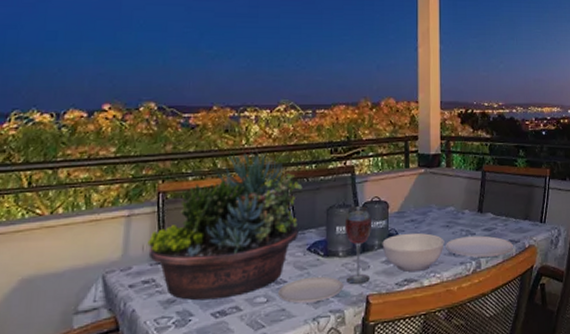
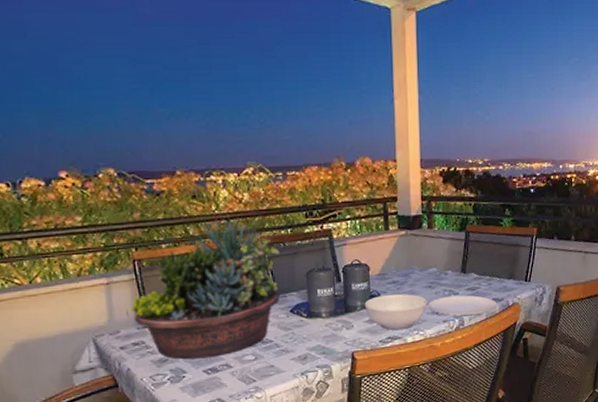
plate: present [278,276,344,304] -> none [265,335,329,361]
wineglass: present [344,205,371,284] -> none [325,268,354,342]

